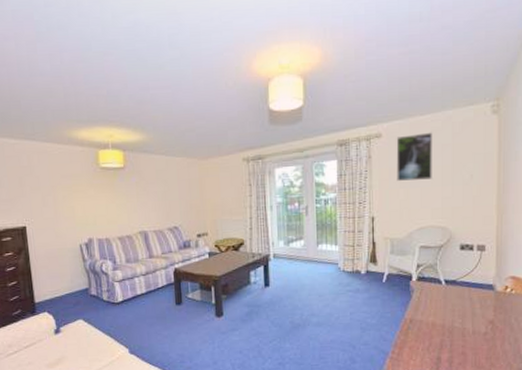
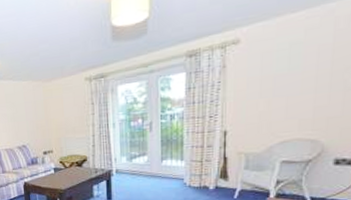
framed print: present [396,132,432,181] -> none [256,31,306,91]

